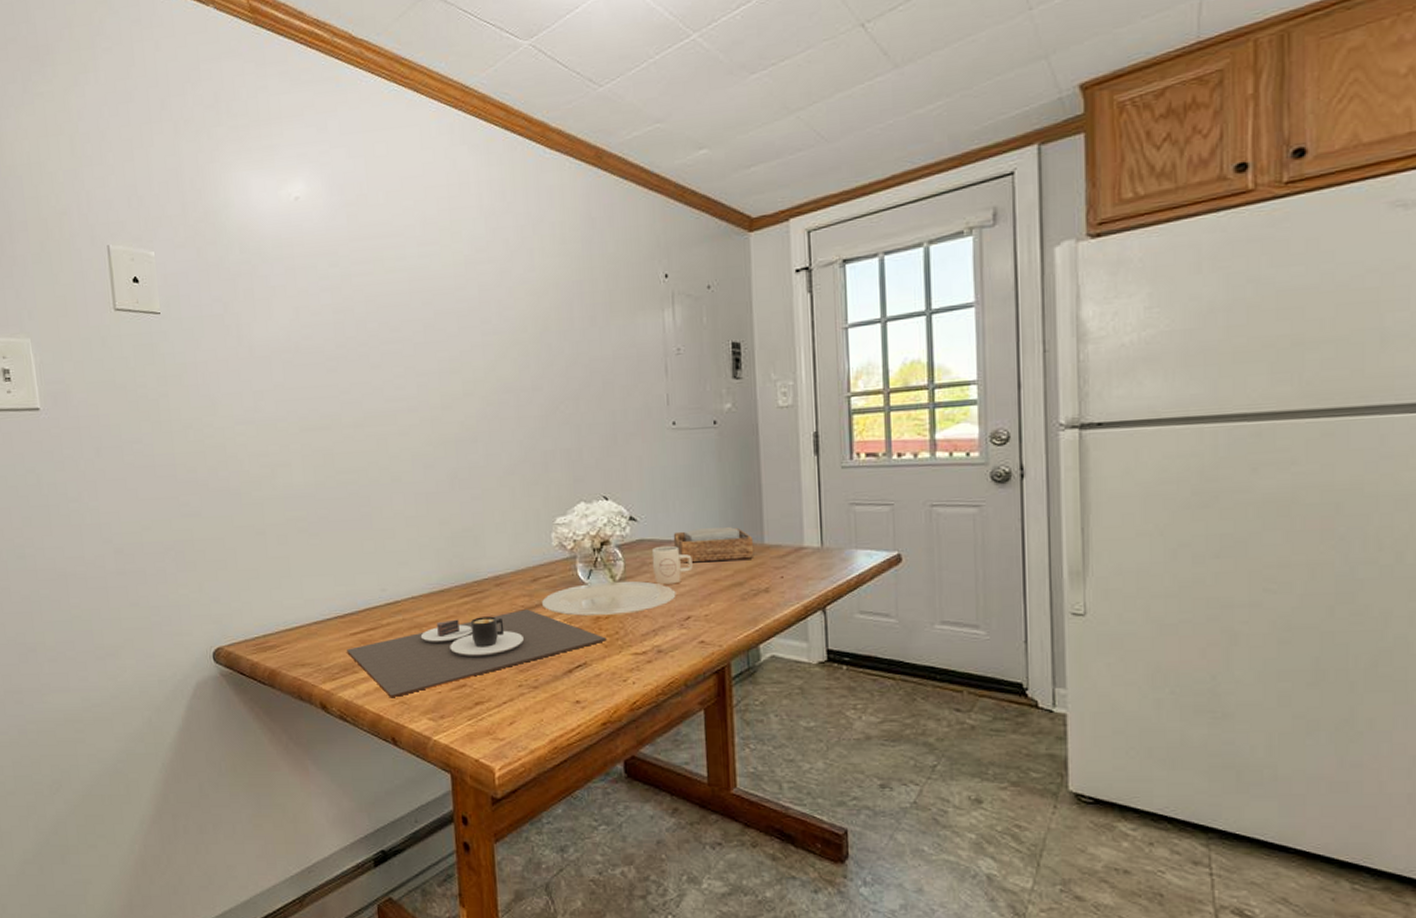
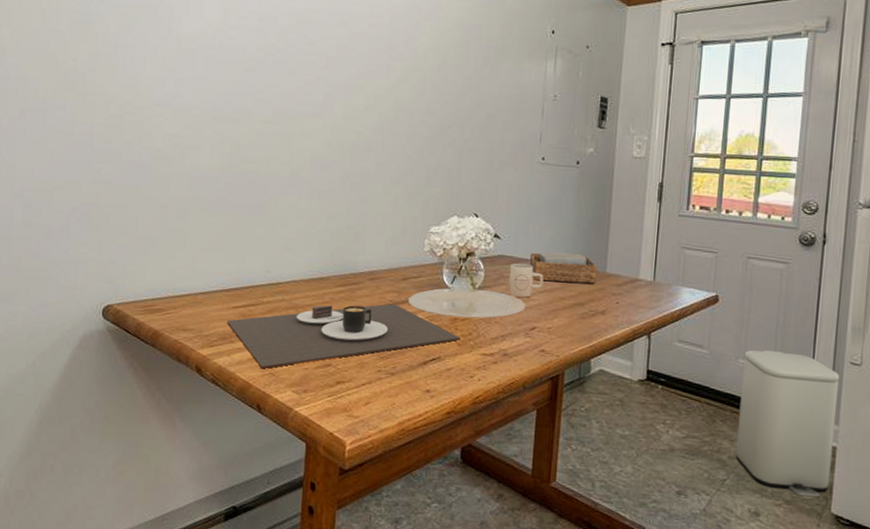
pedal bin: none [940,610,1062,775] -> present [735,350,840,498]

